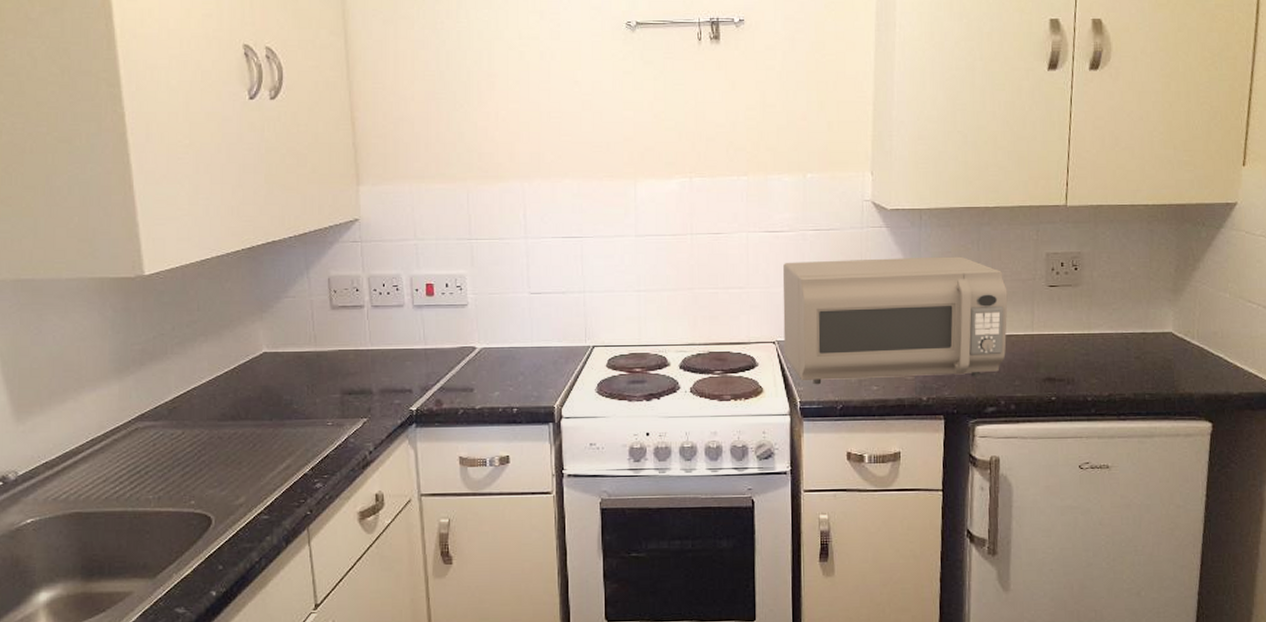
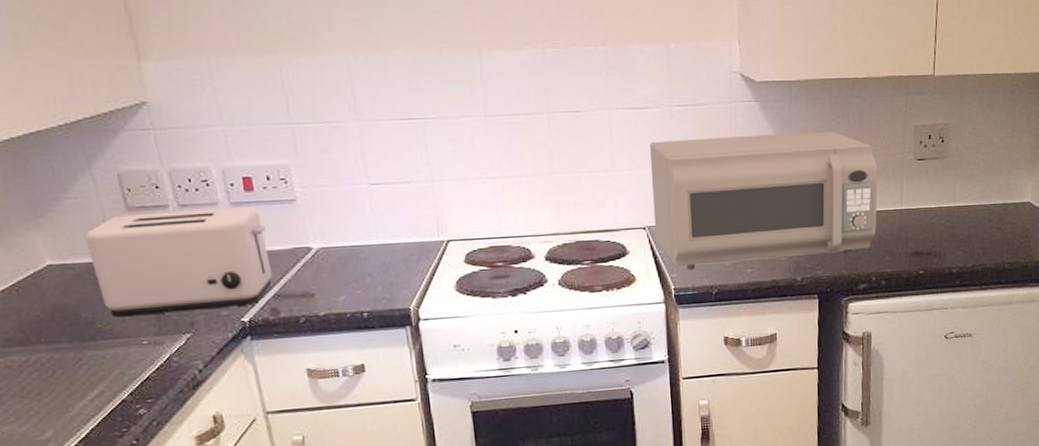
toaster: none [295,309,441,401] -> present [84,206,273,318]

